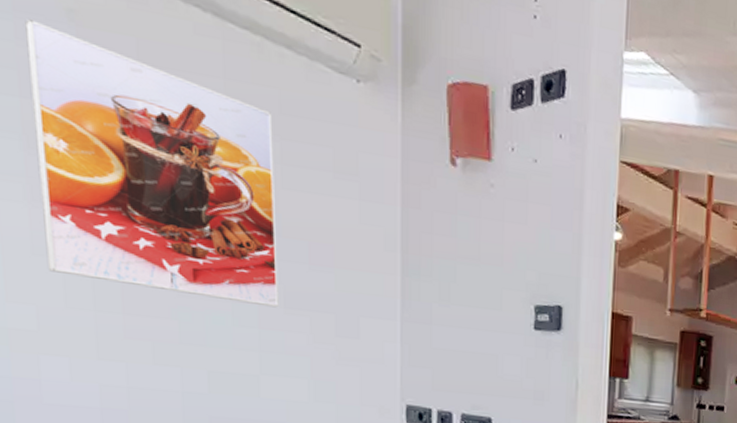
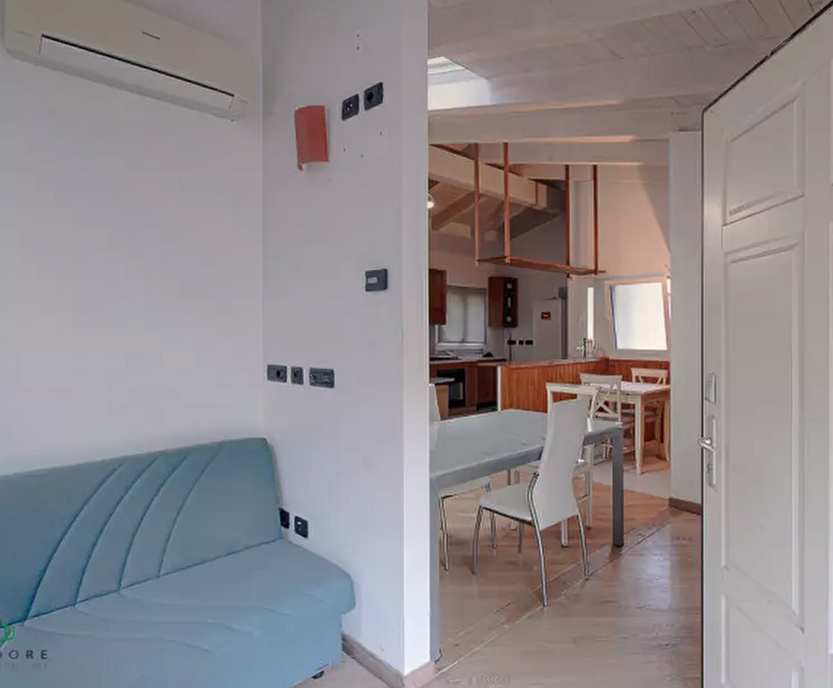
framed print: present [25,19,279,308] -> none [25,121,176,298]

